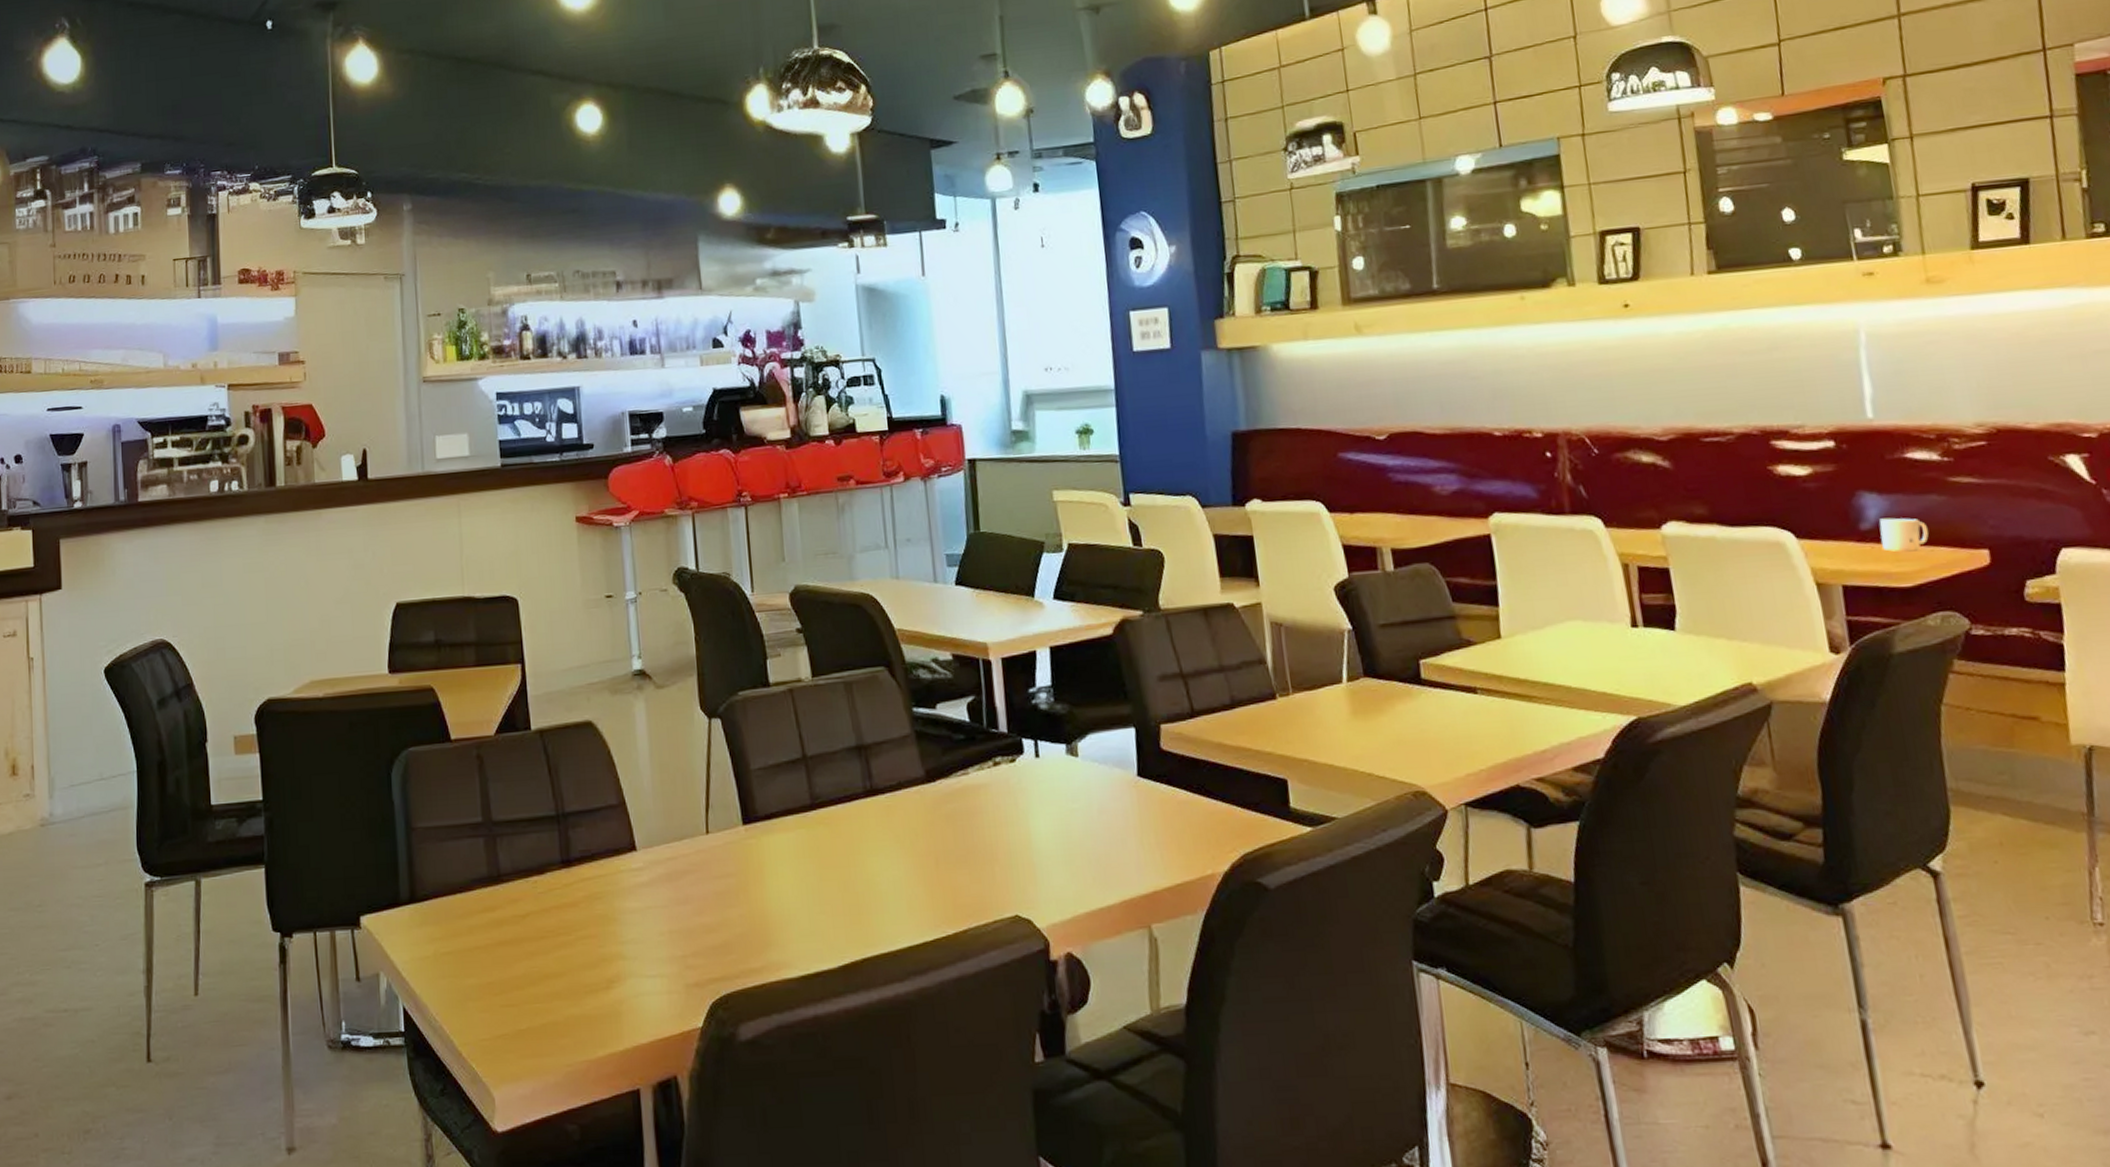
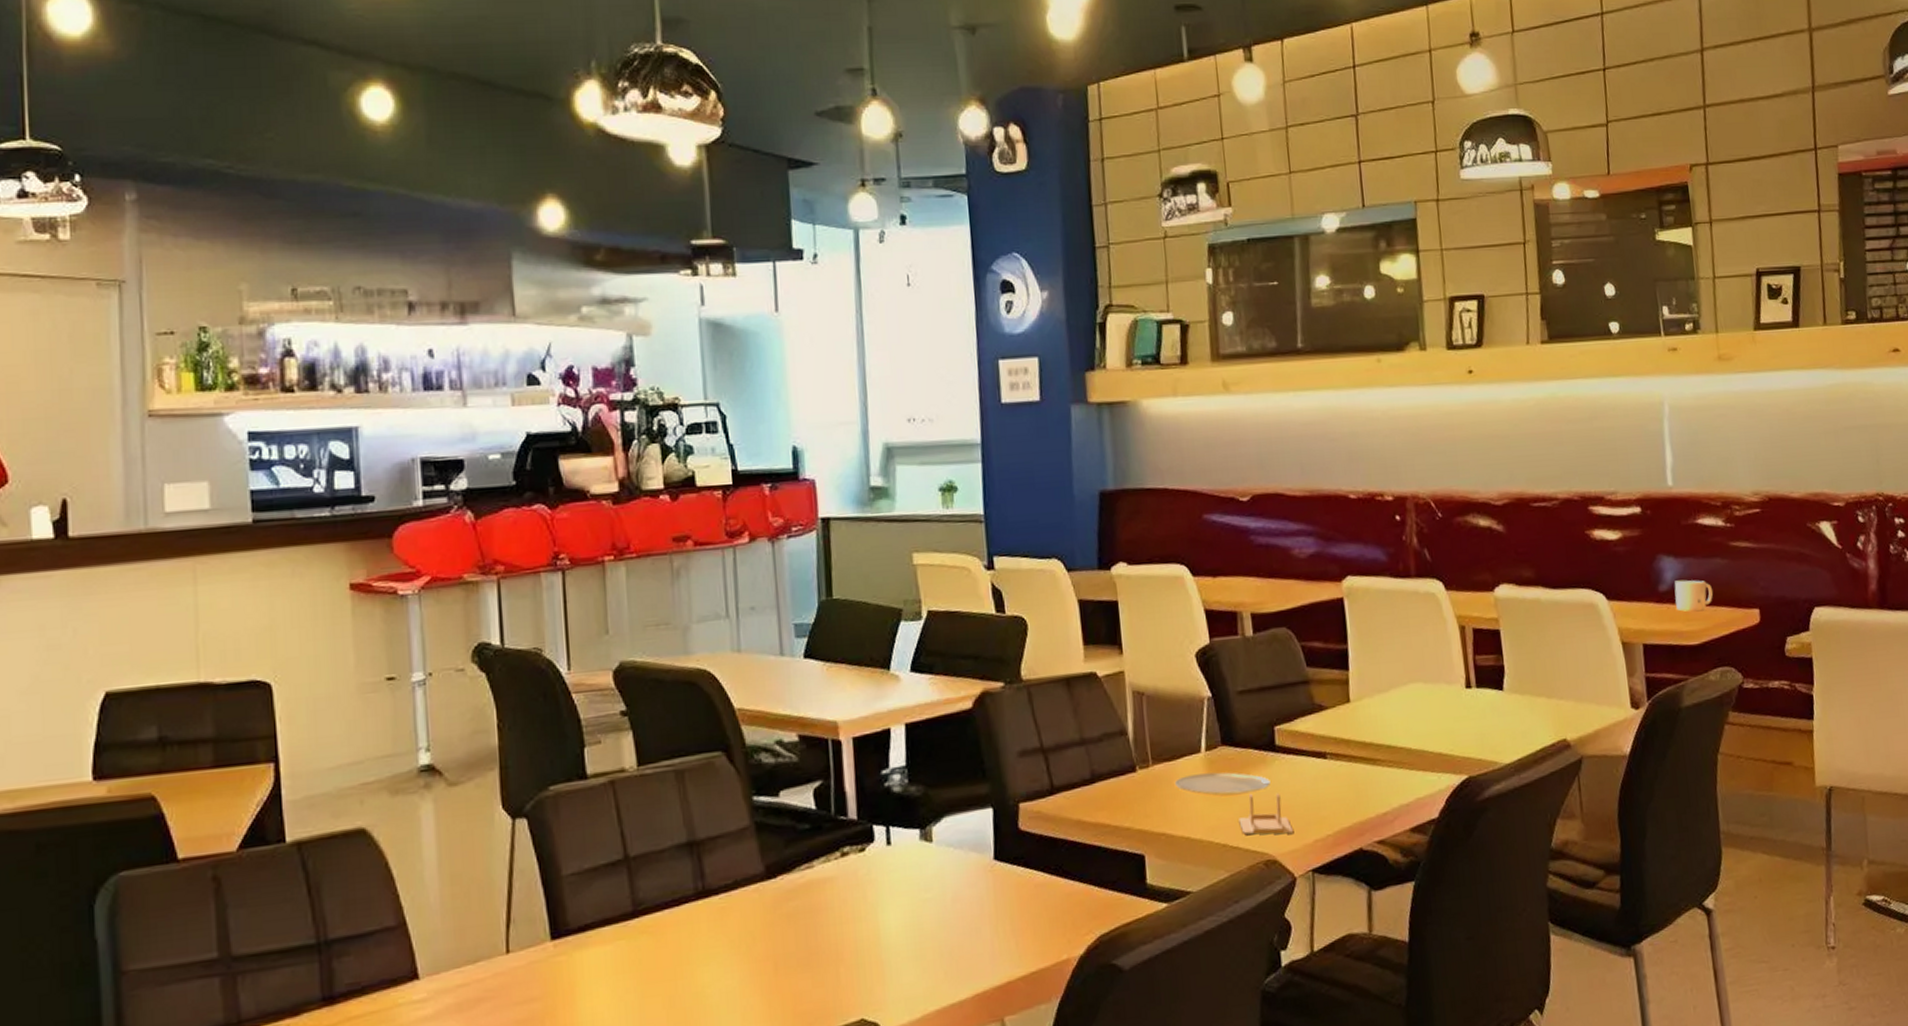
plate: none [1315,702,1417,727] -> present [1174,772,1271,797]
napkin holder: none [1384,724,1444,767] -> present [1239,793,1294,835]

